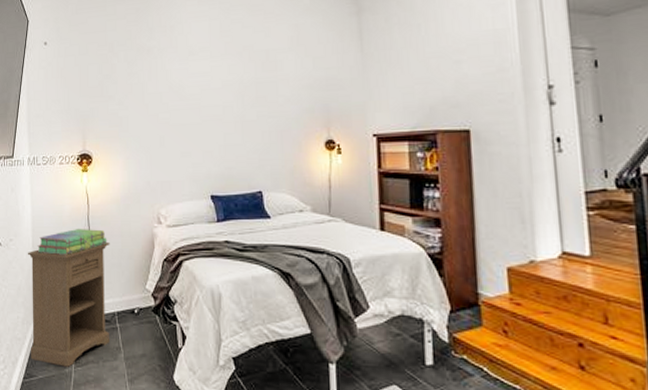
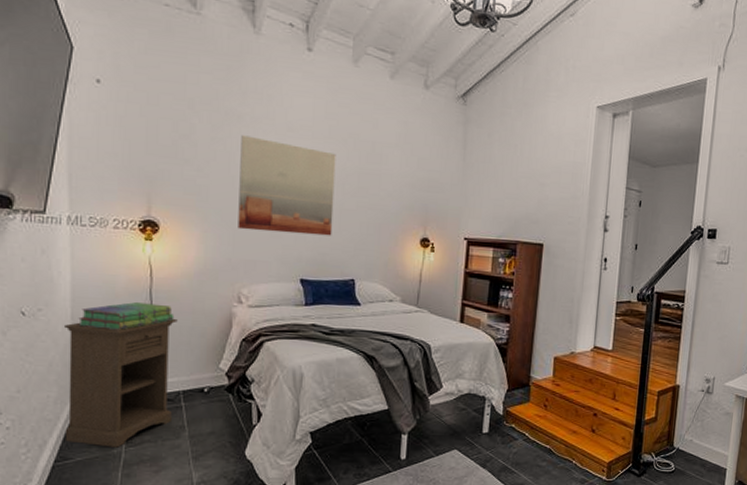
wall art: none [151,66,236,153] -> present [238,135,336,236]

